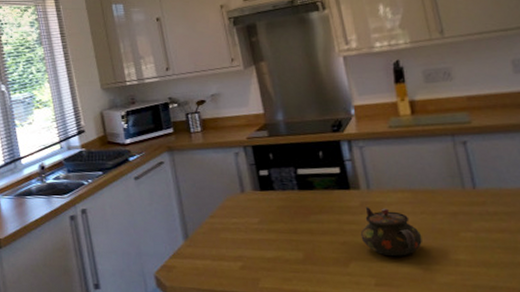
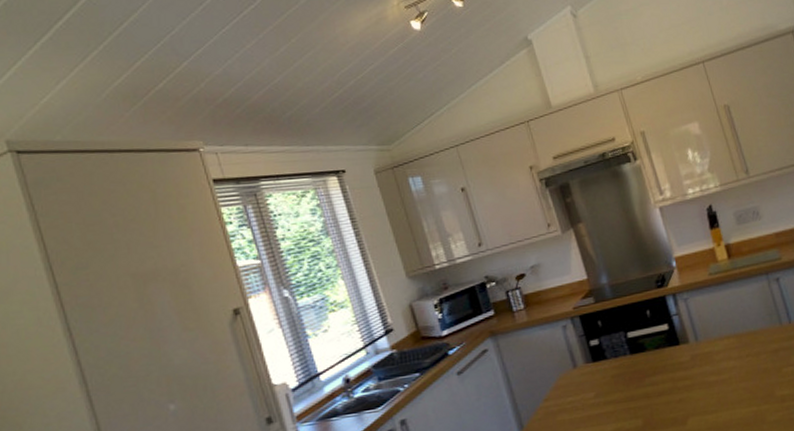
teapot: present [361,207,422,257] -> none [694,357,751,406]

